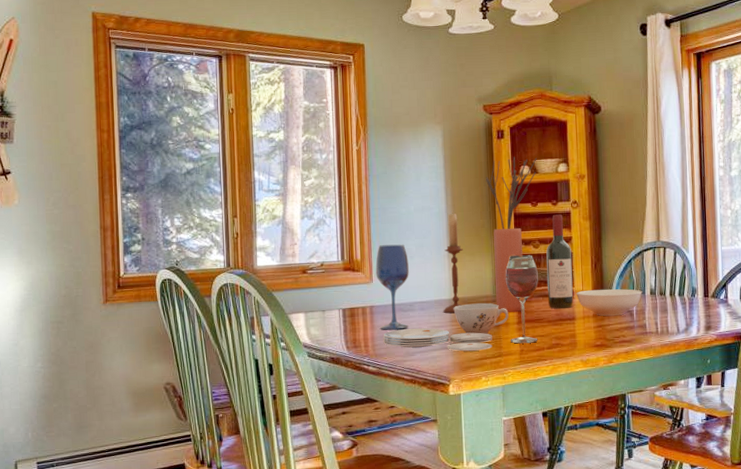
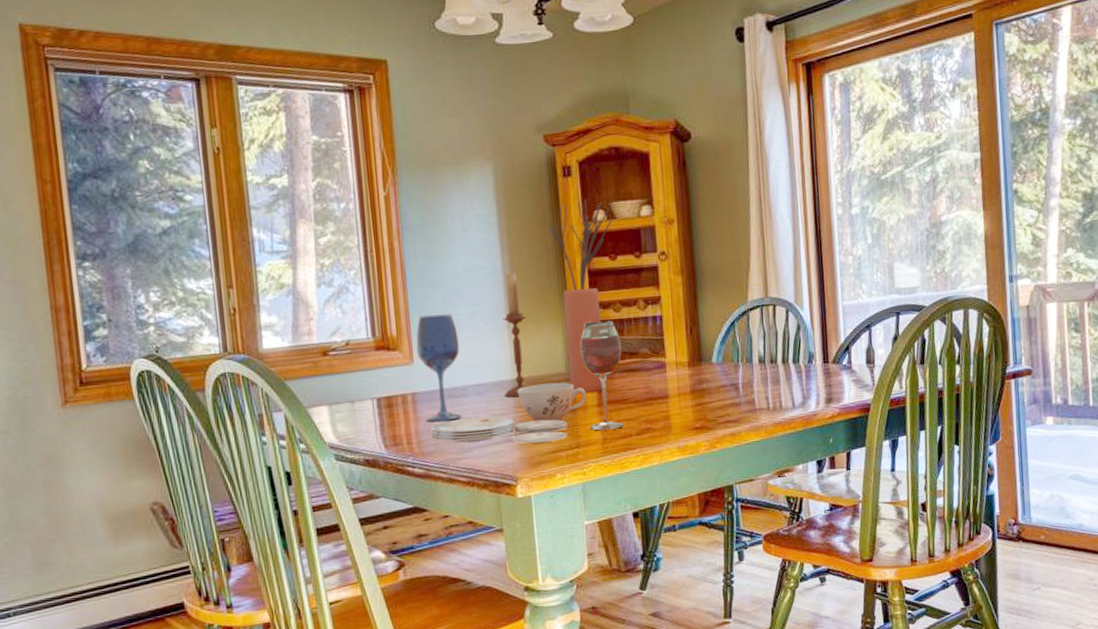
wine bottle: present [546,214,574,309] -> none [630,269,666,386]
bowl: present [576,289,642,316] -> none [669,357,749,392]

